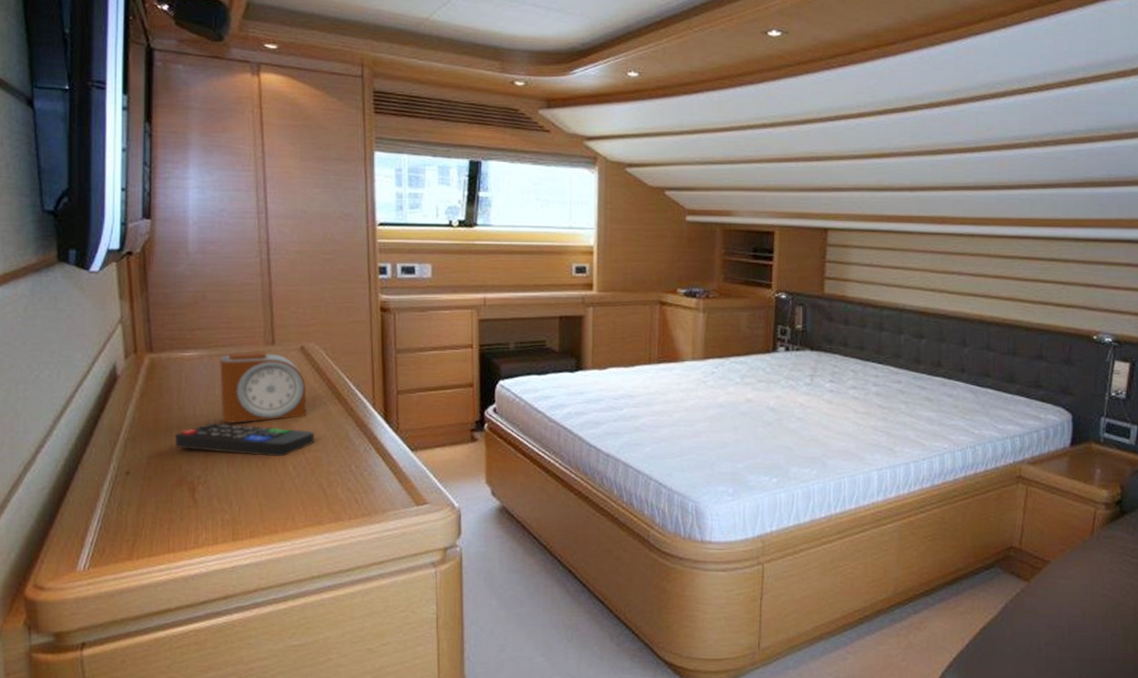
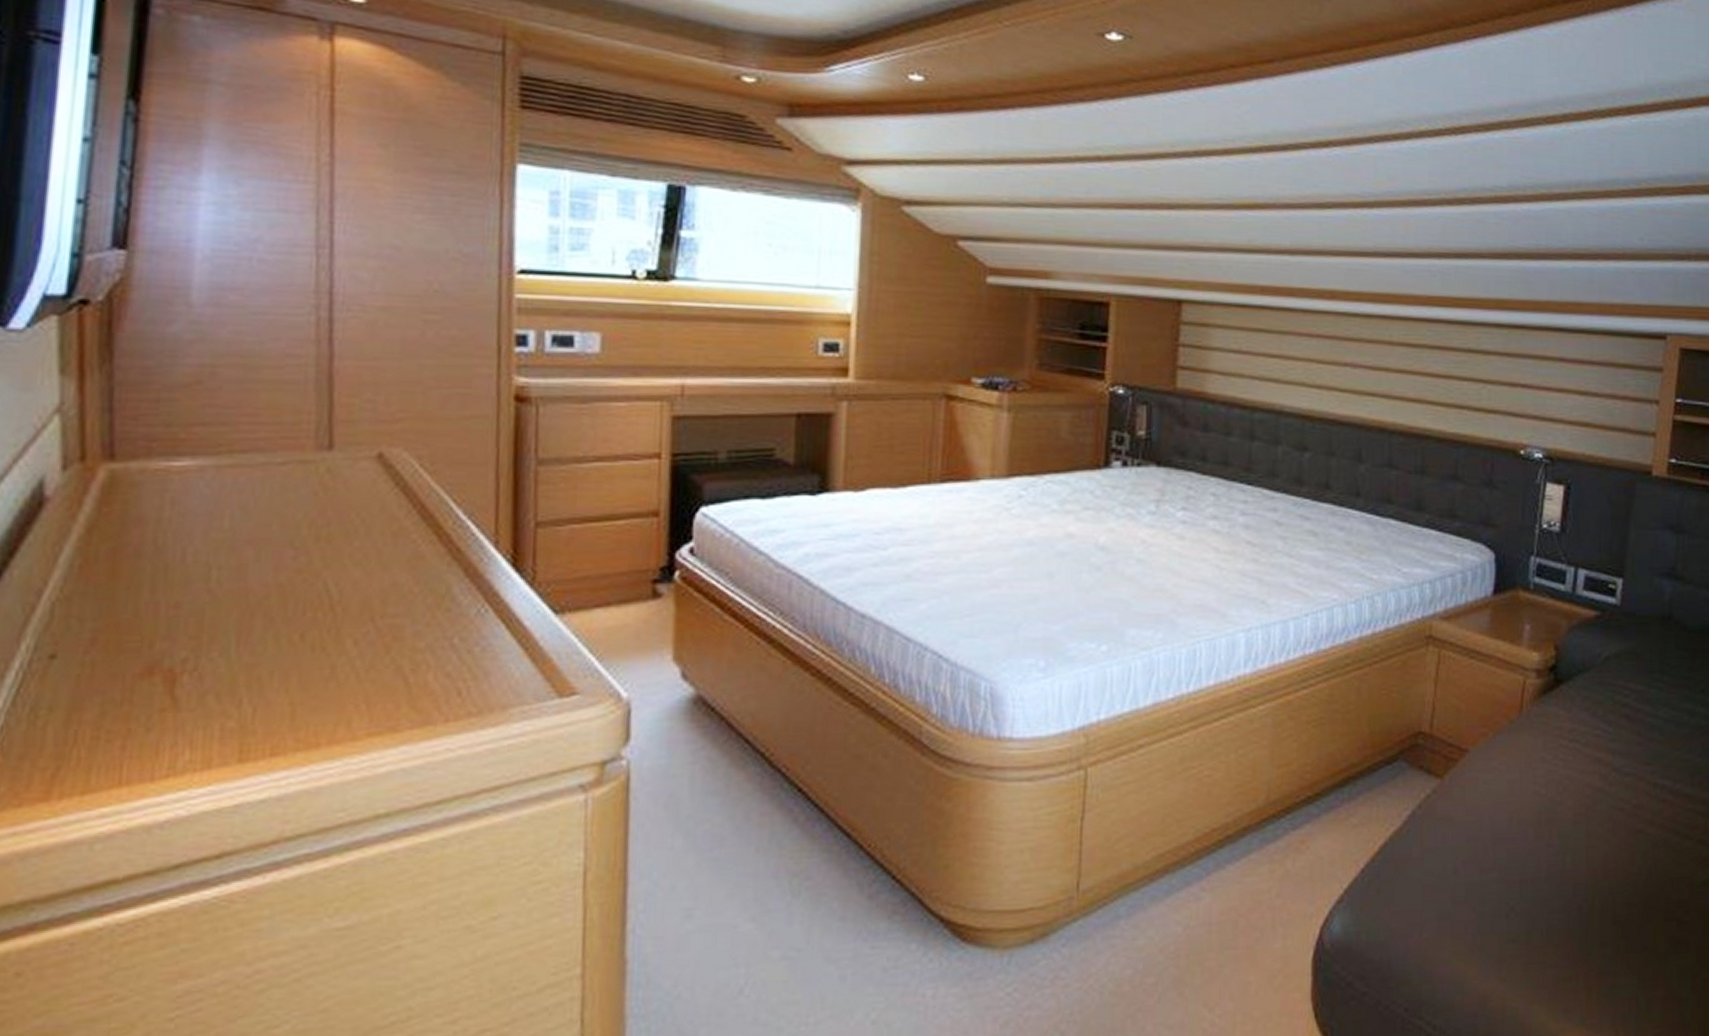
remote control: present [175,422,314,456] -> none [144,572,393,625]
alarm clock: present [220,351,307,424] -> none [232,460,384,575]

